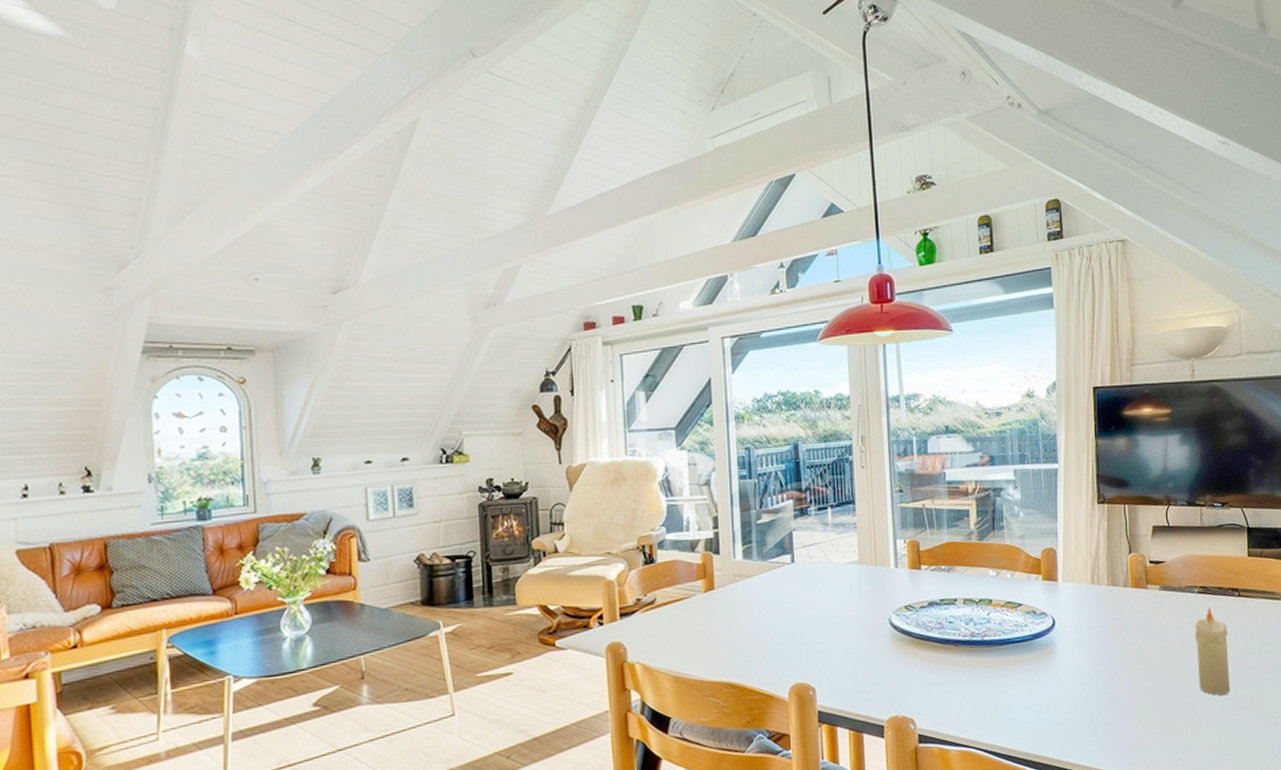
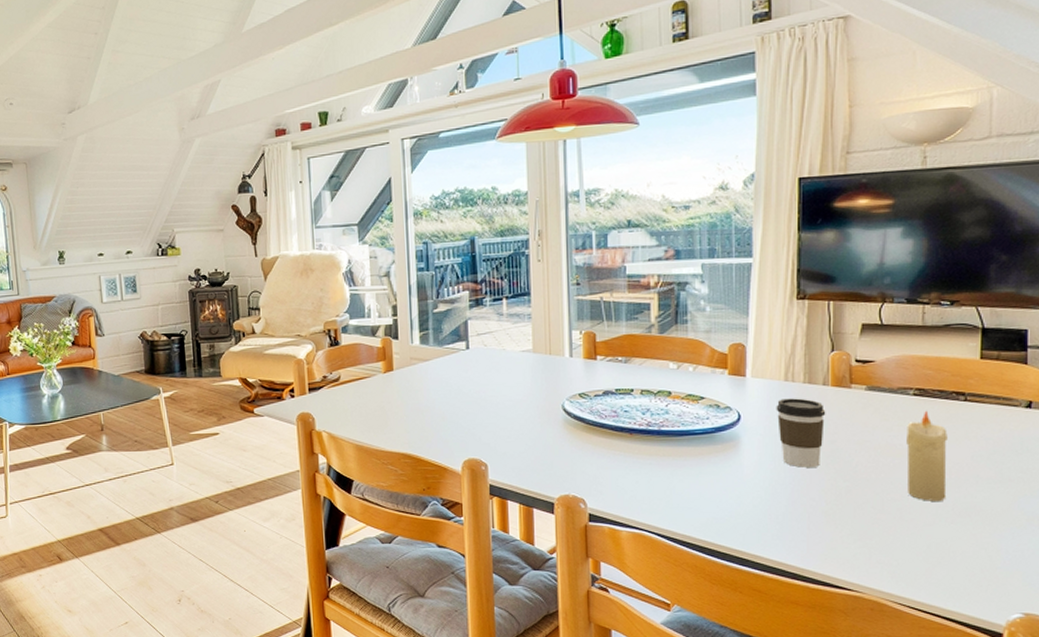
coffee cup: none [1085,600,1128,670] -> present [776,398,826,468]

